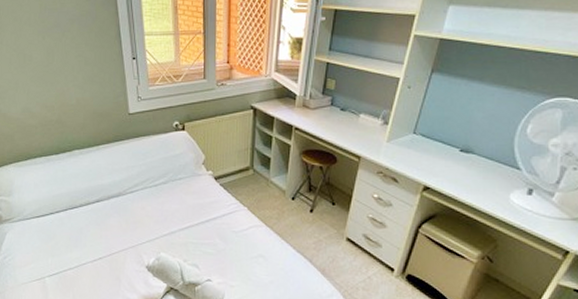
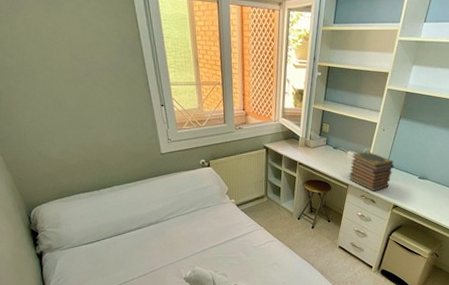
book stack: none [360,114,424,167] -> present [348,151,394,191]

